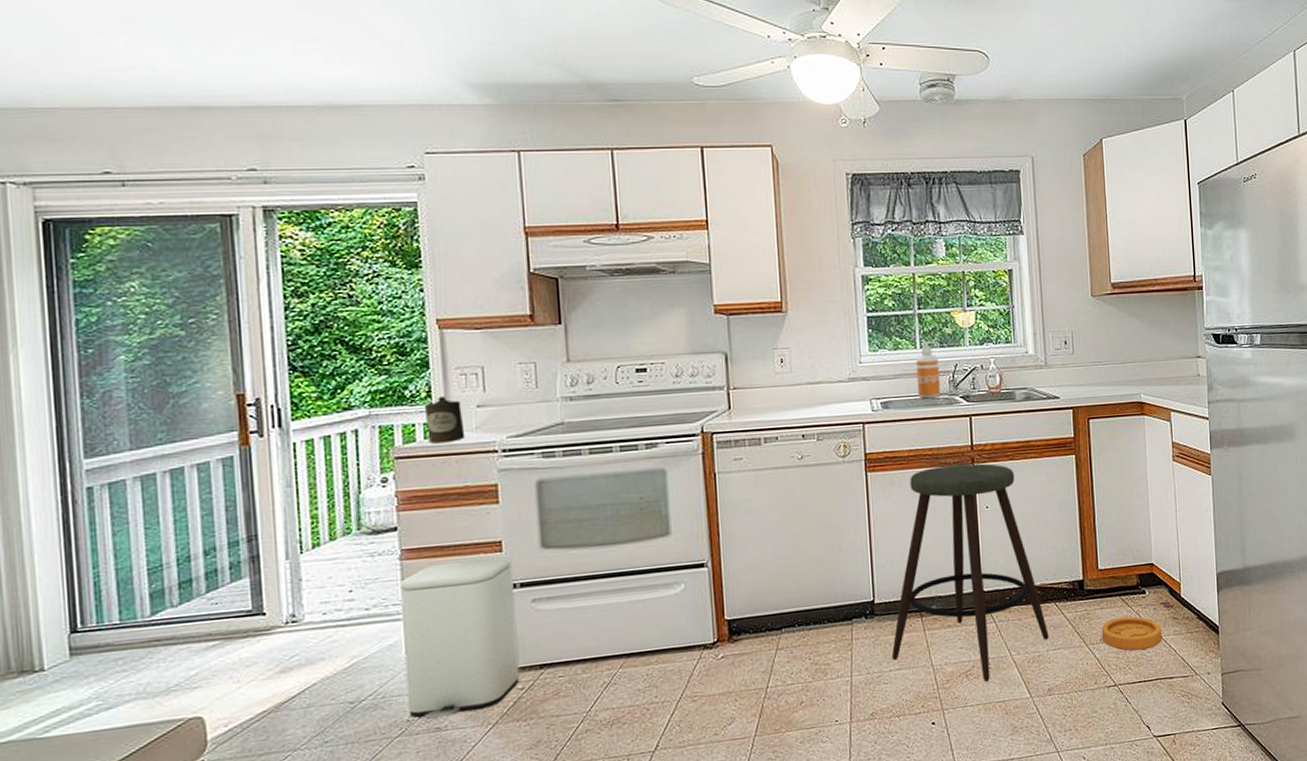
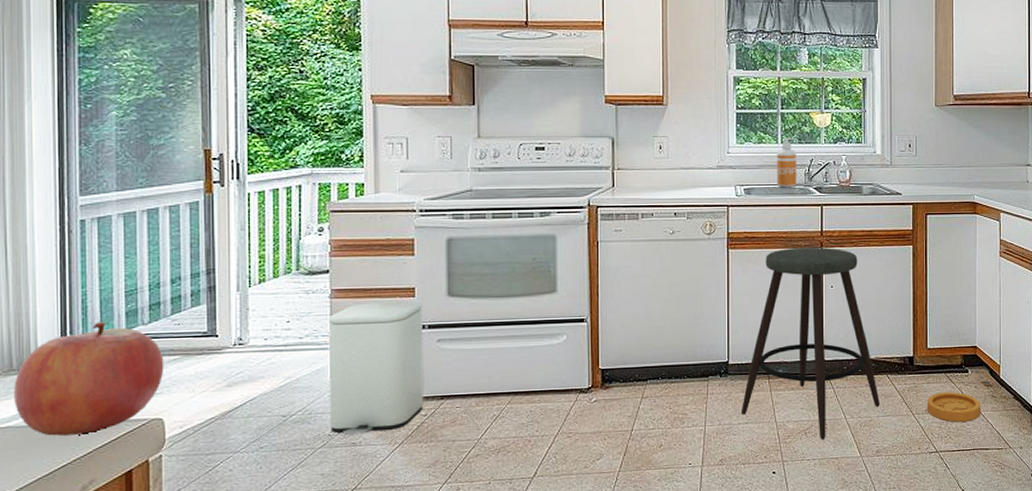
fruit: none [13,606,202,749] -> present [14,321,164,436]
canister: present [424,396,465,444] -> none [356,161,389,201]

